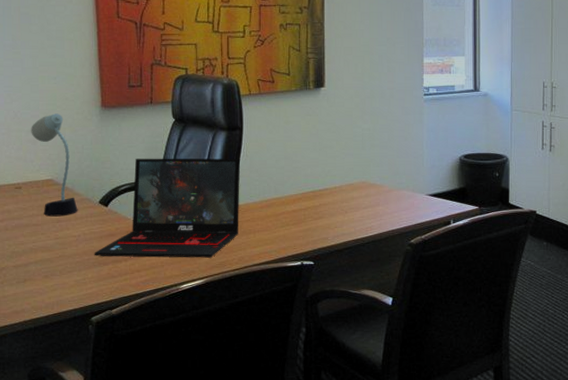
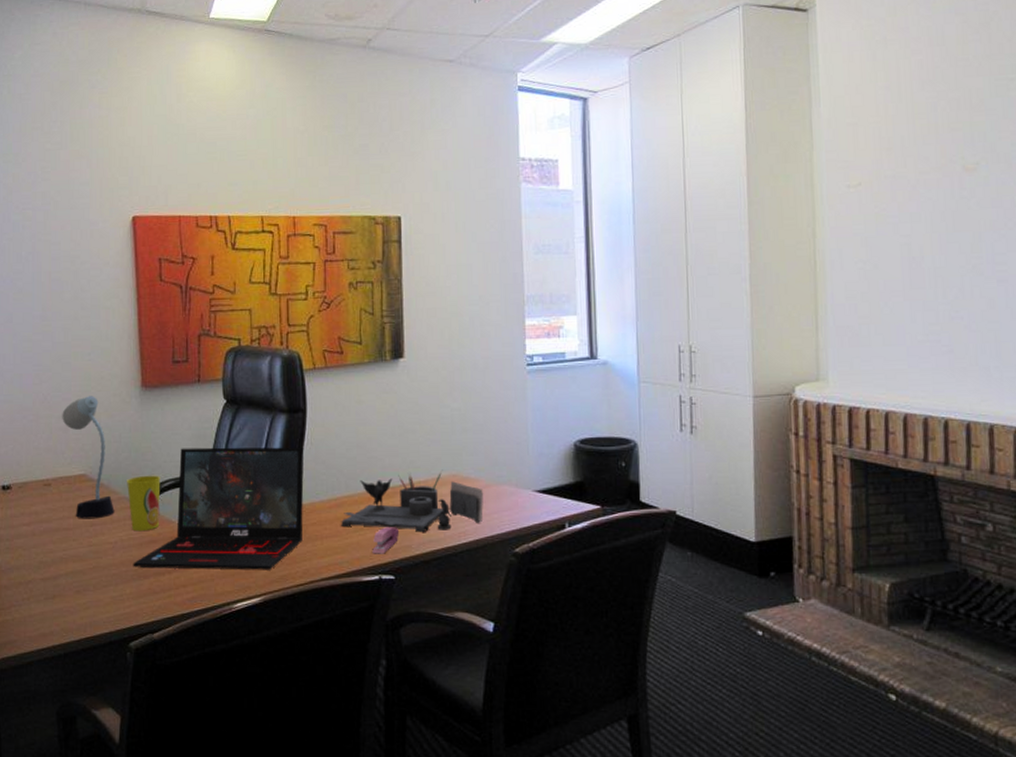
cup: none [89,180,118,227] -> present [127,475,161,532]
desk organizer: none [271,177,387,227] -> present [341,469,484,532]
stapler: none [296,223,317,245] -> present [372,527,399,554]

